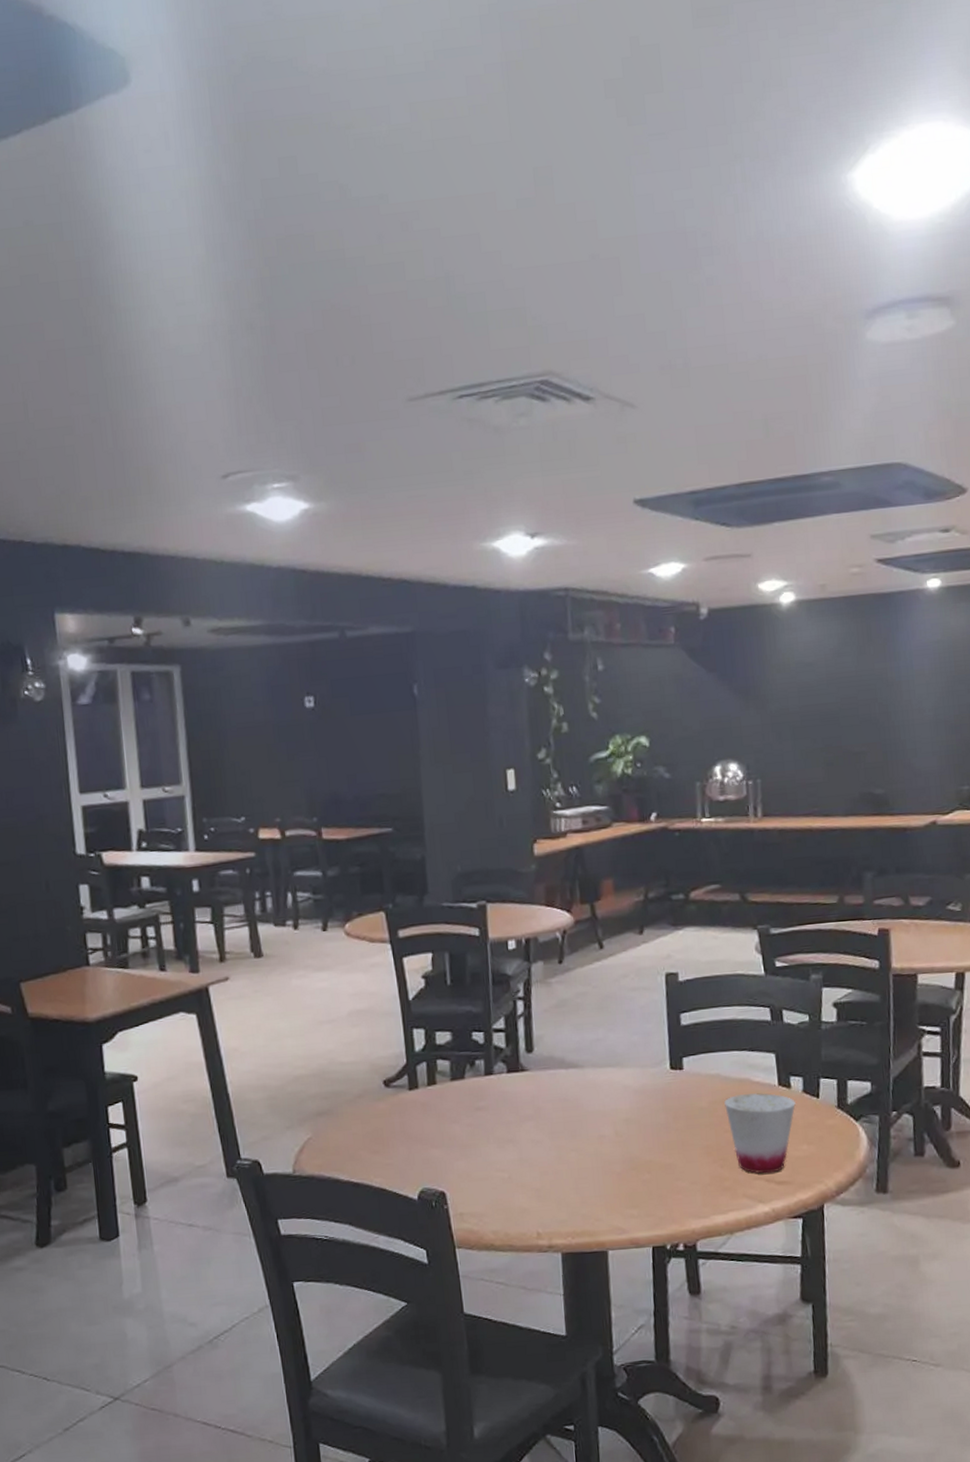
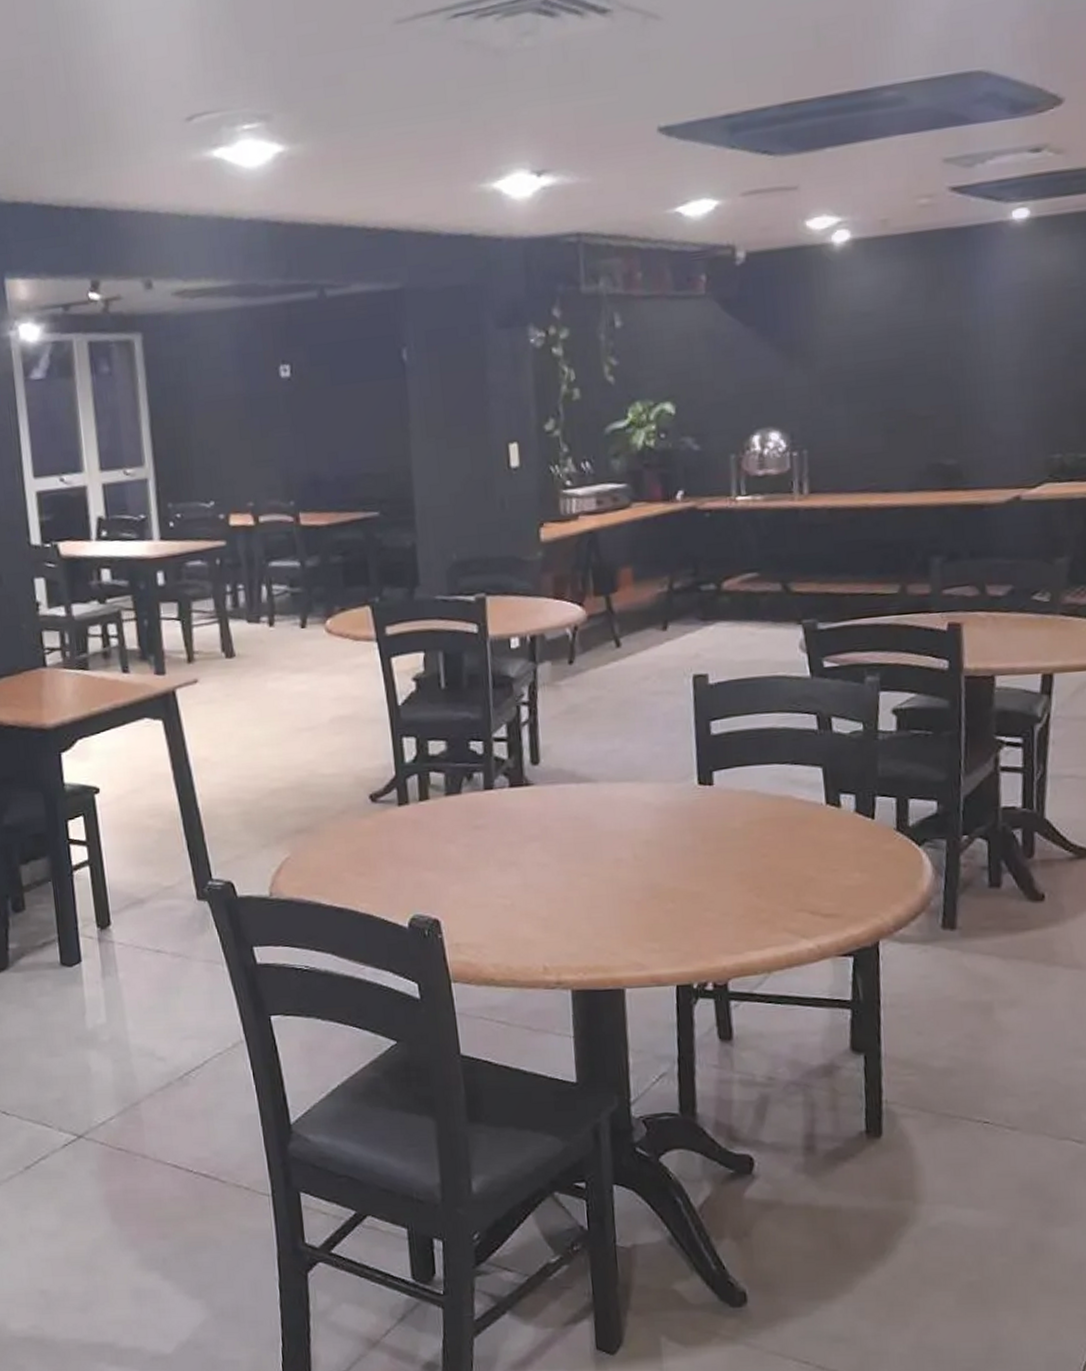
cup: present [724,1093,796,1174] -> none [762,812,846,905]

